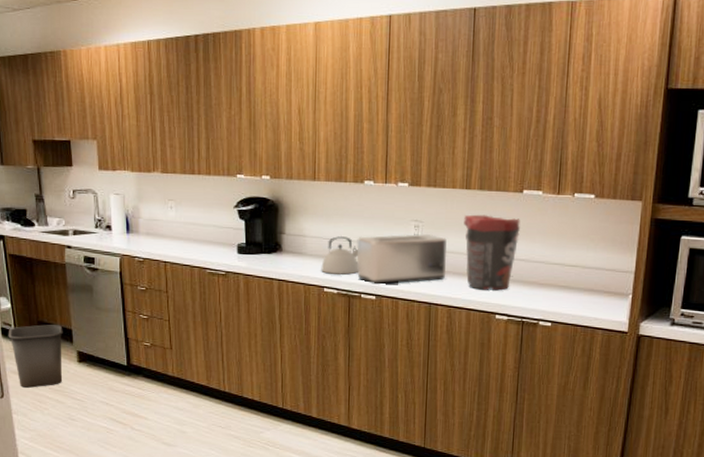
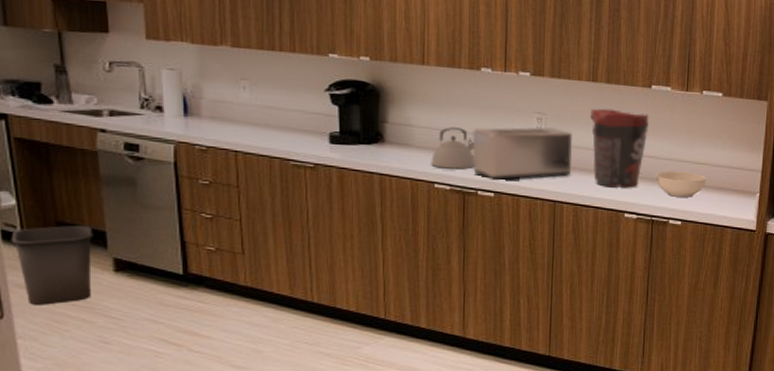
bowl: none [527,273,578,299] -> present [656,171,707,198]

